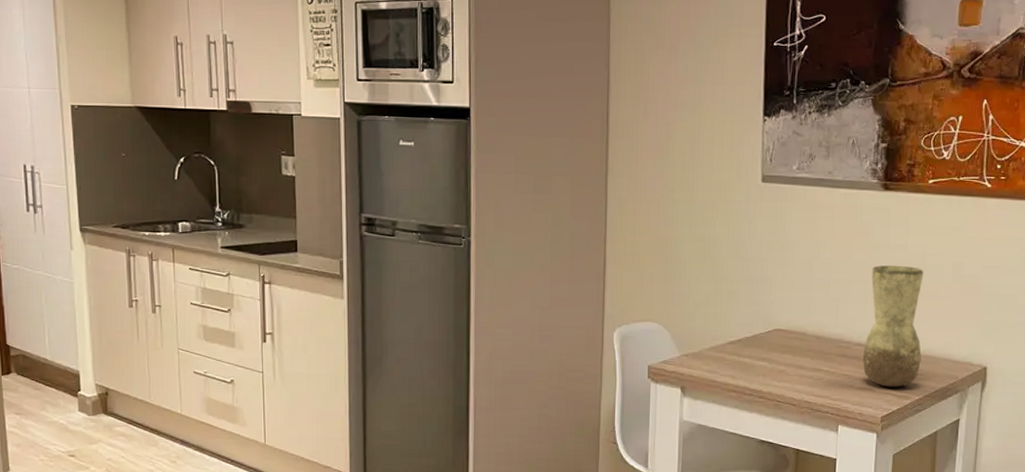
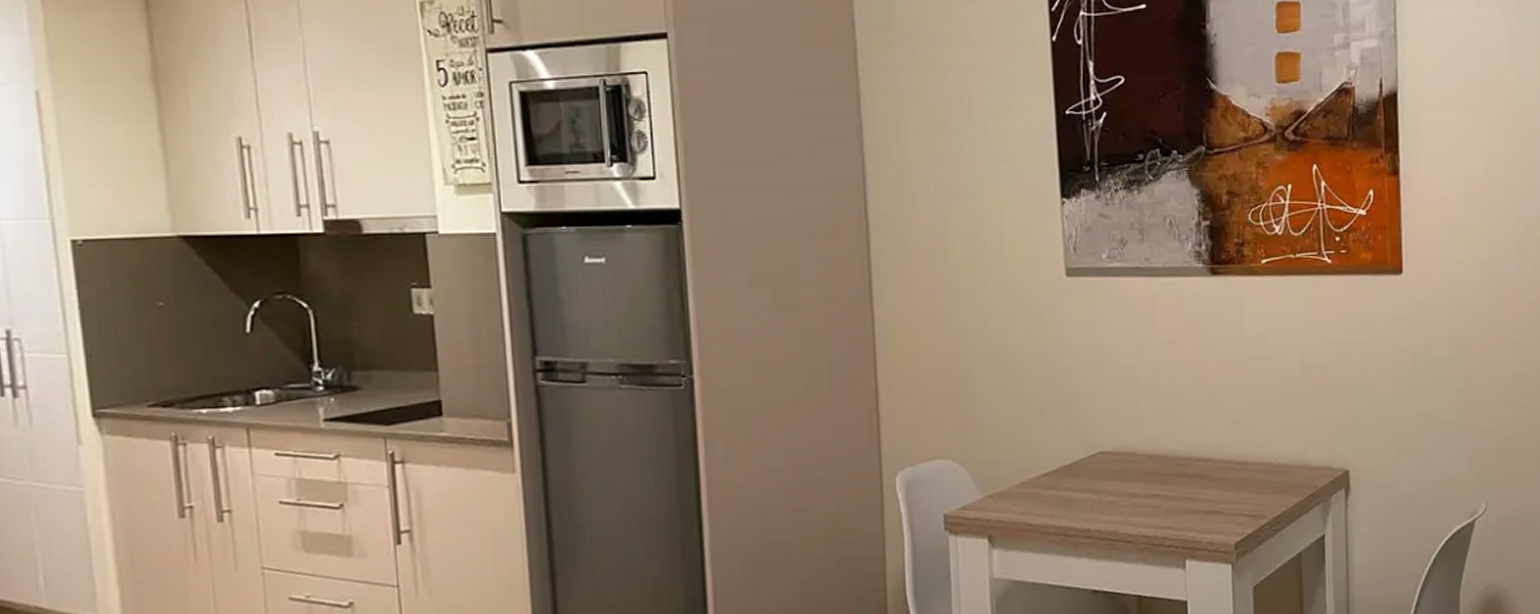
vase: present [862,265,924,388] -> none [1205,362,1274,507]

